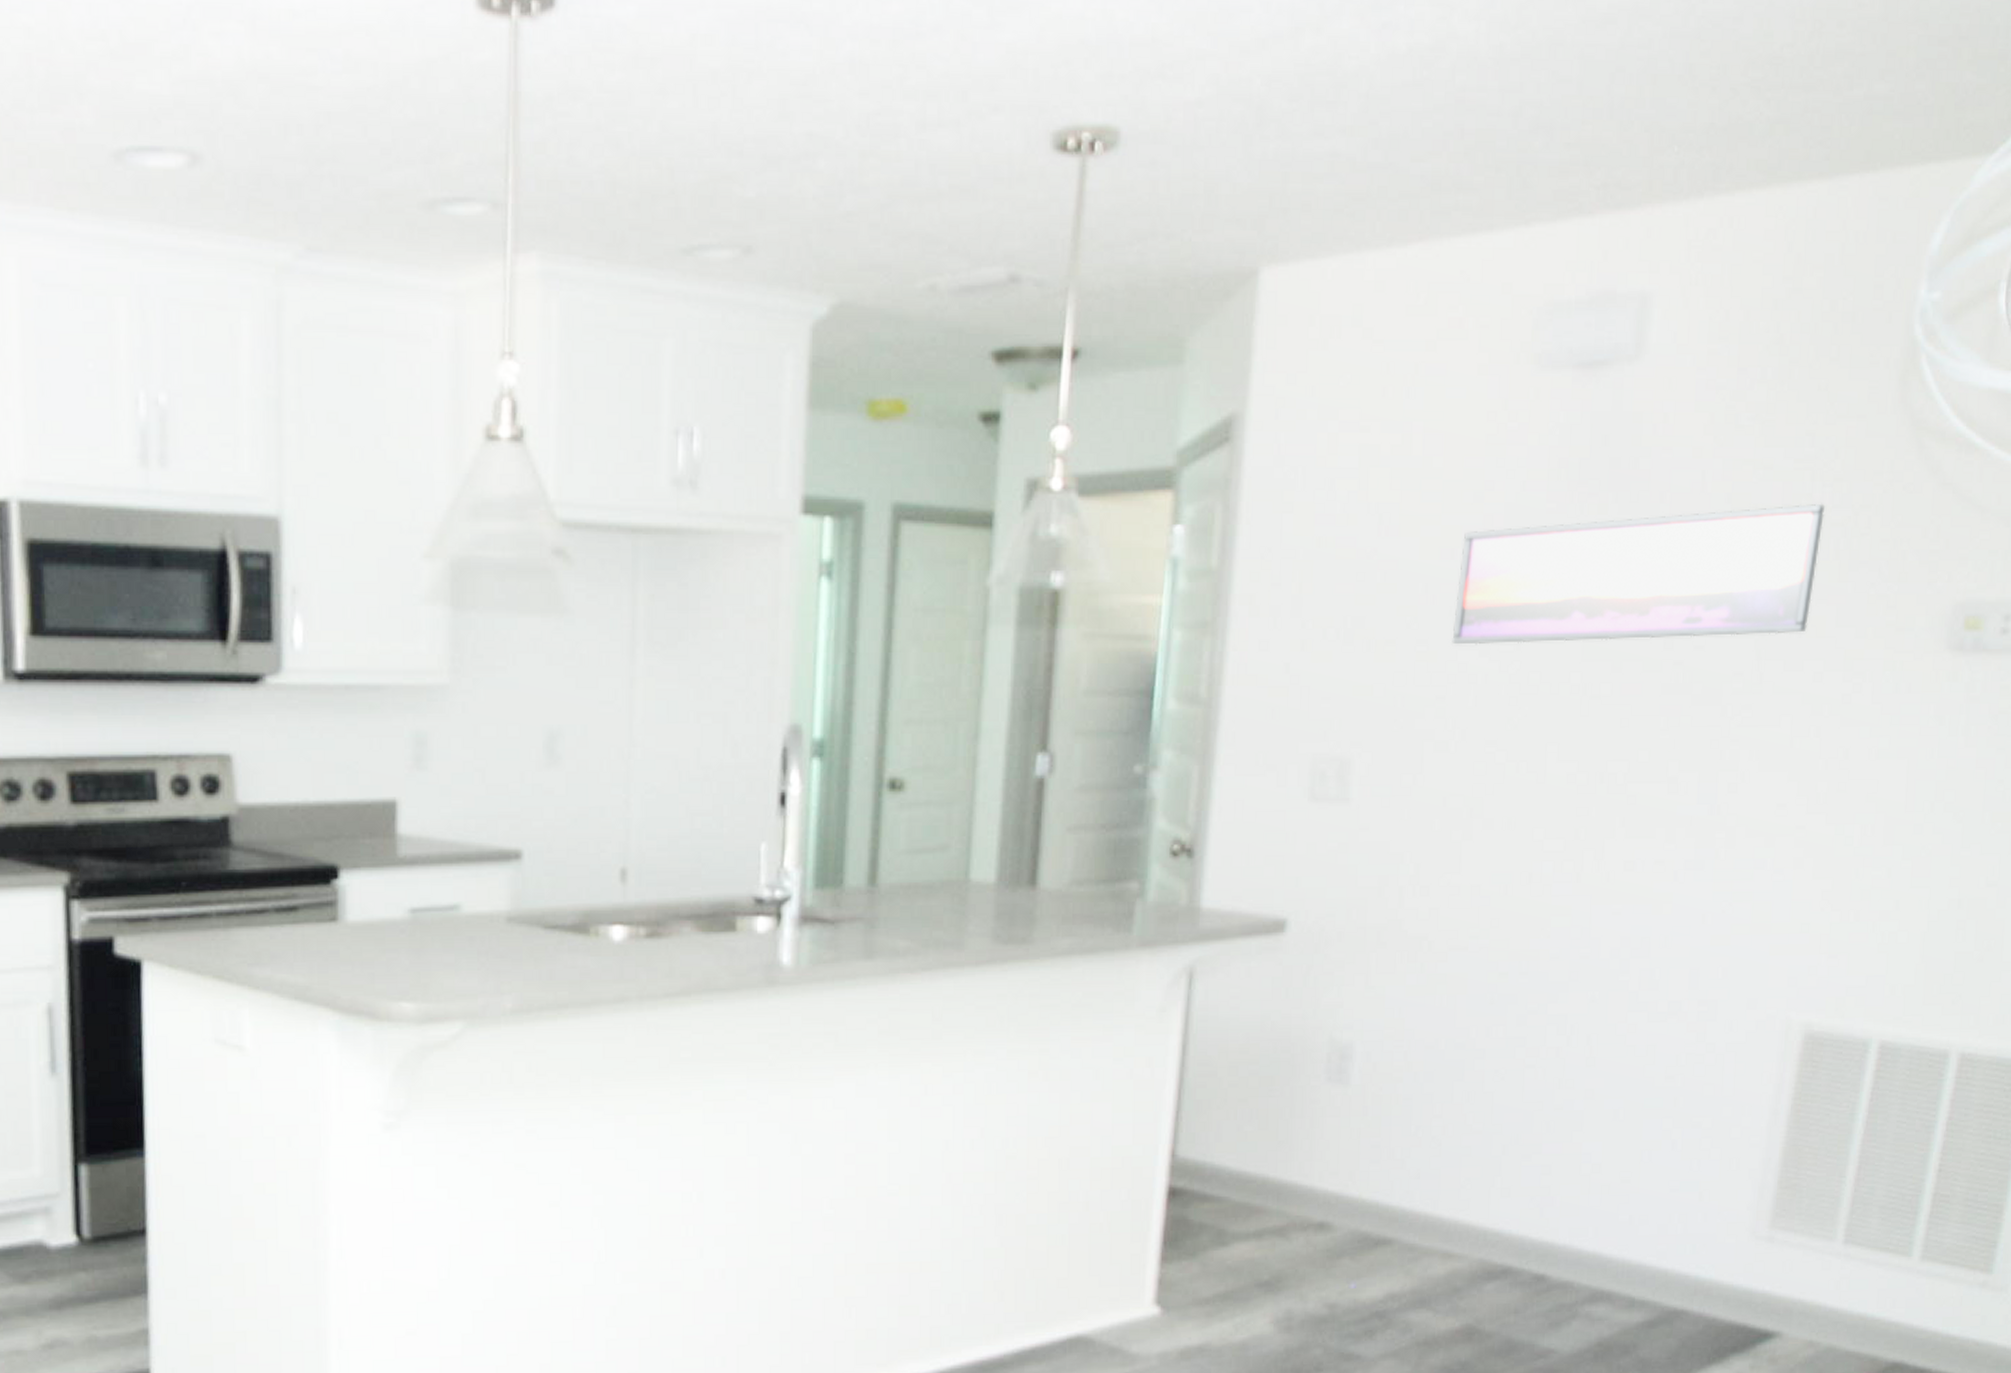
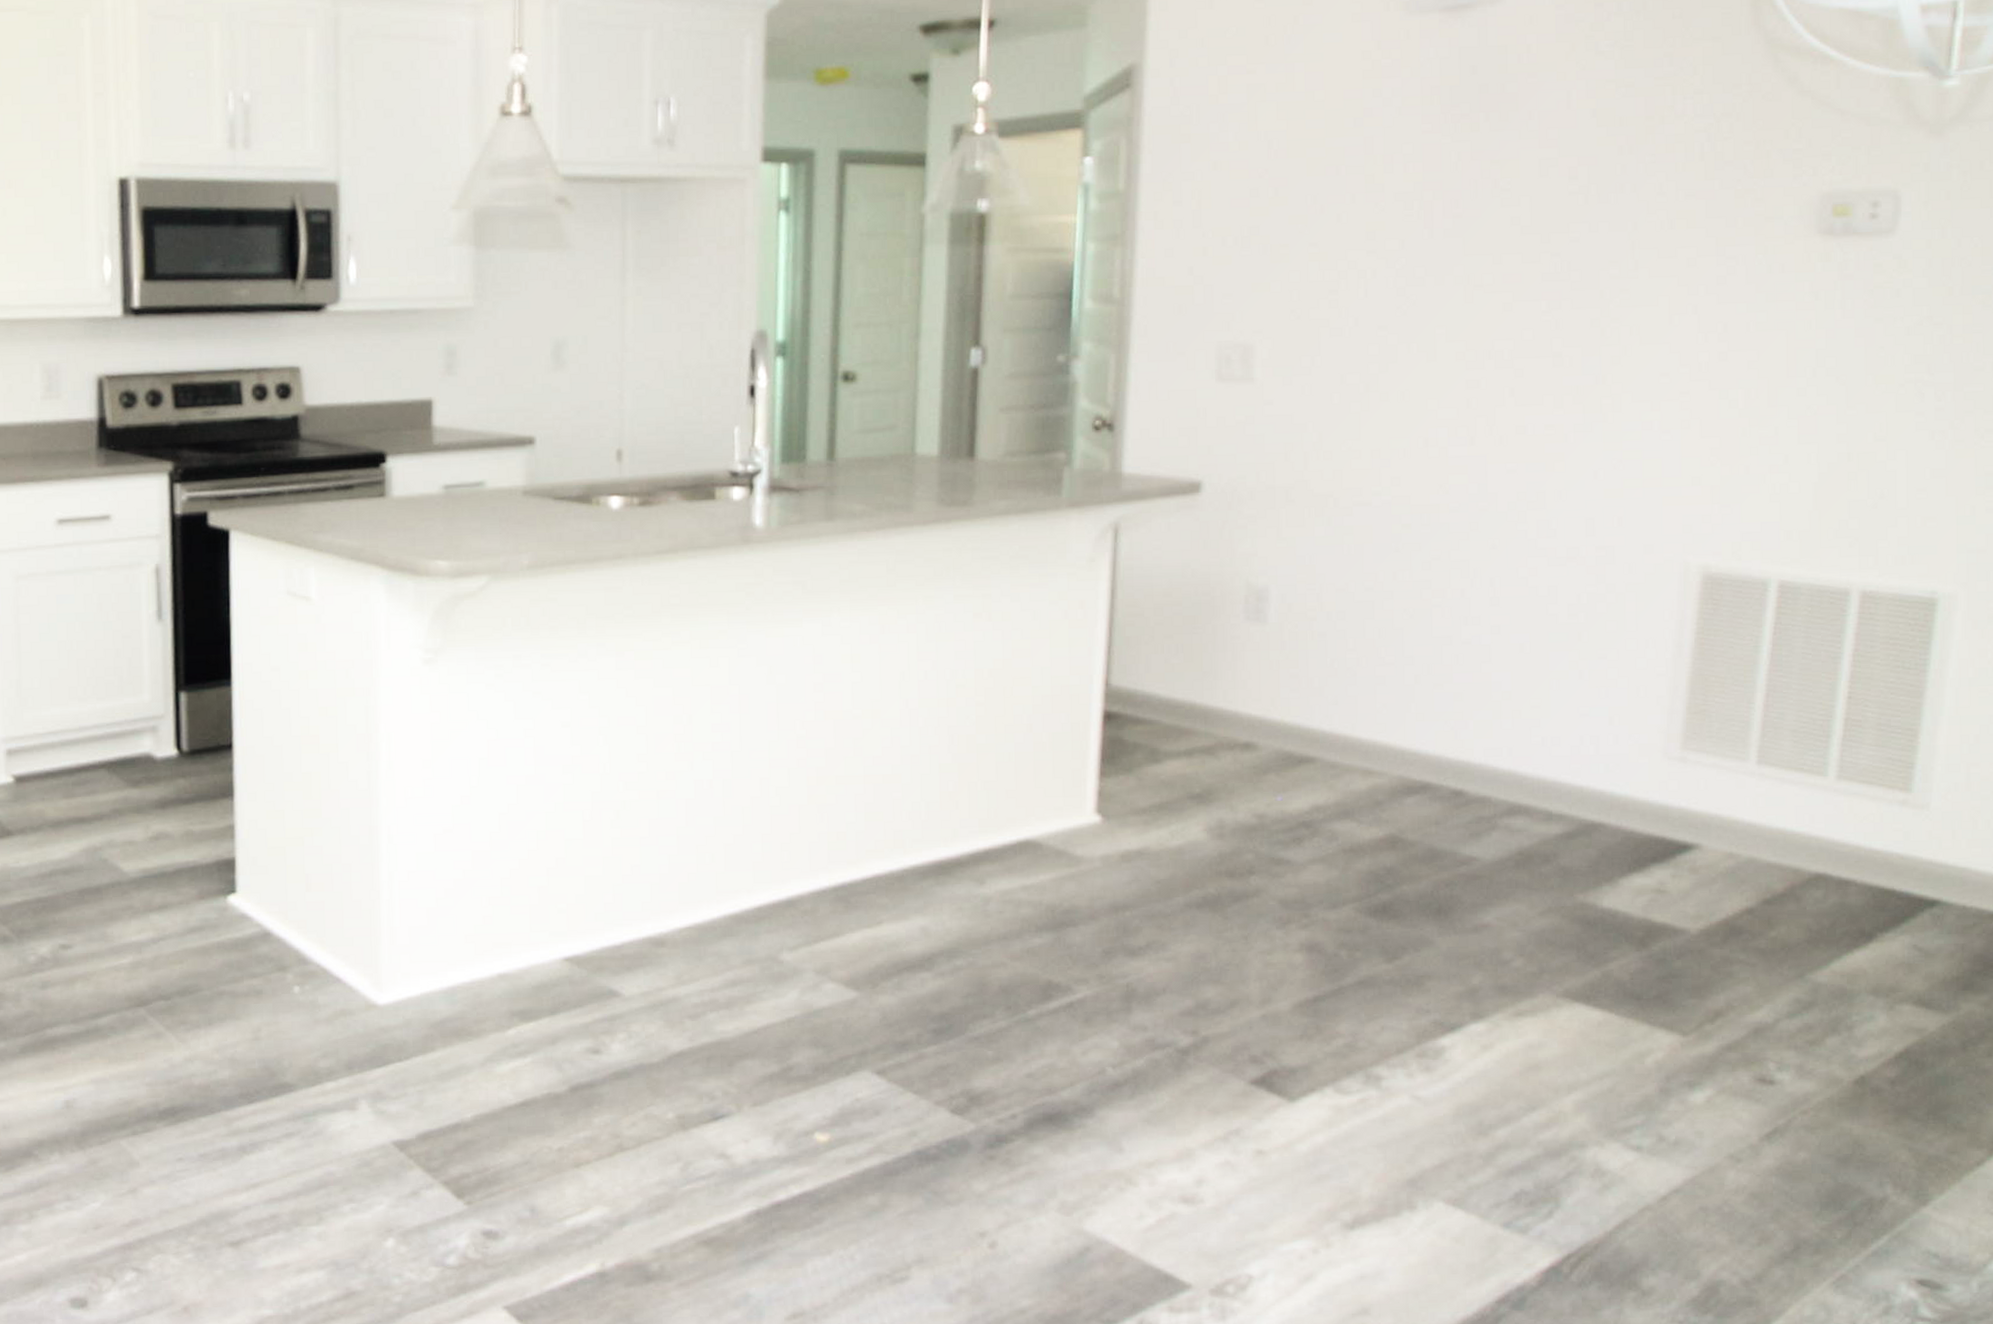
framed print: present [1452,503,1826,645] -> none [1341,113,1688,246]

